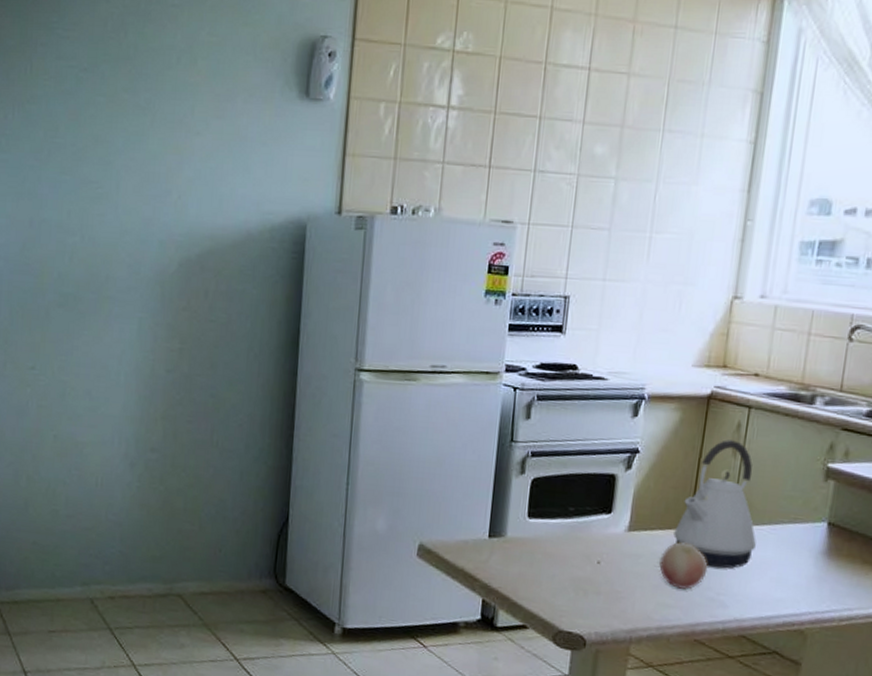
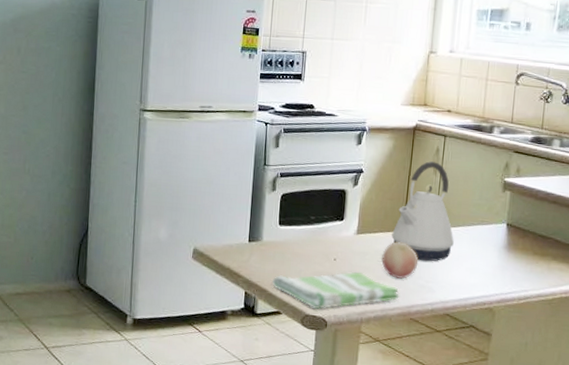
dish towel: none [517,579,681,625] -> present [272,272,399,310]

